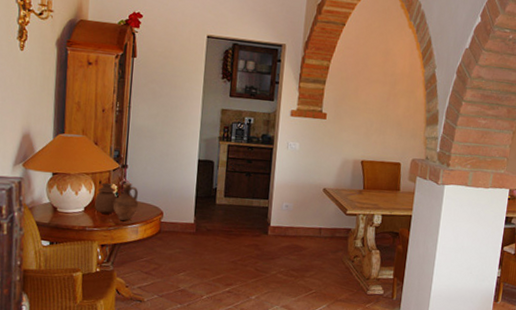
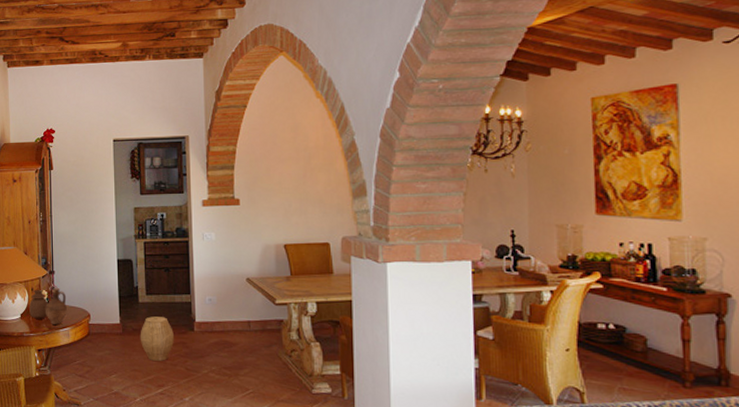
woven basket: none [213,218,248,261] -> present [140,316,174,361]

